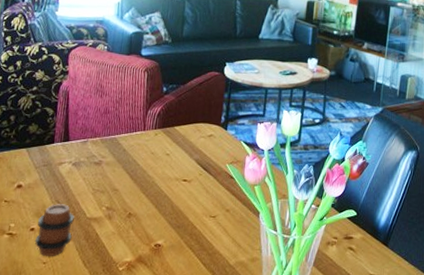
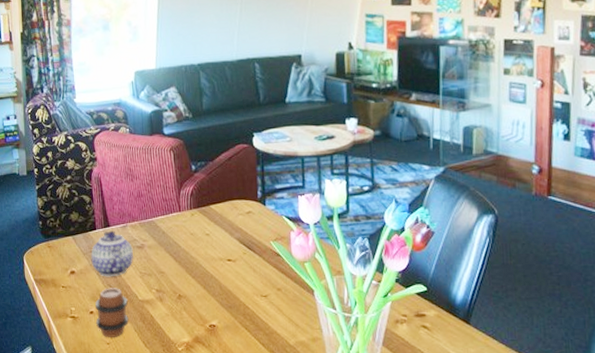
teapot: none [42,145,90,193] -> present [91,230,133,277]

